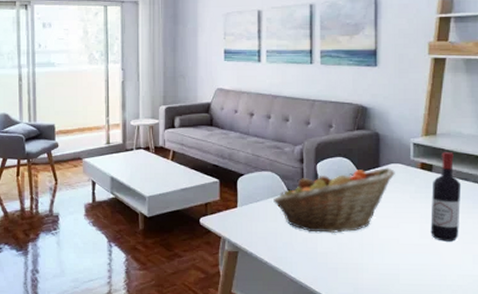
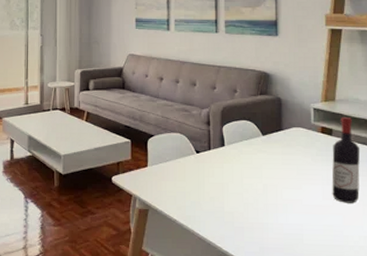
fruit basket: present [273,167,395,234] -> none [182,131,297,194]

